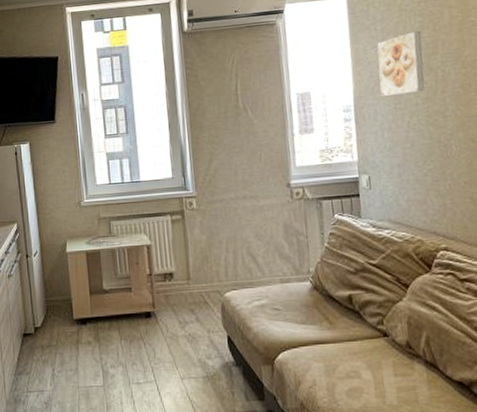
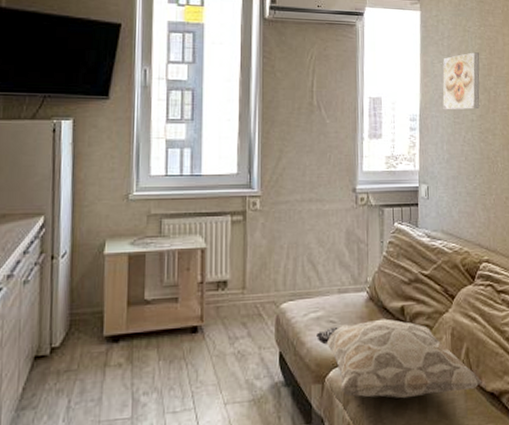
decorative pillow: none [262,307,448,383] -> present [316,318,482,399]

